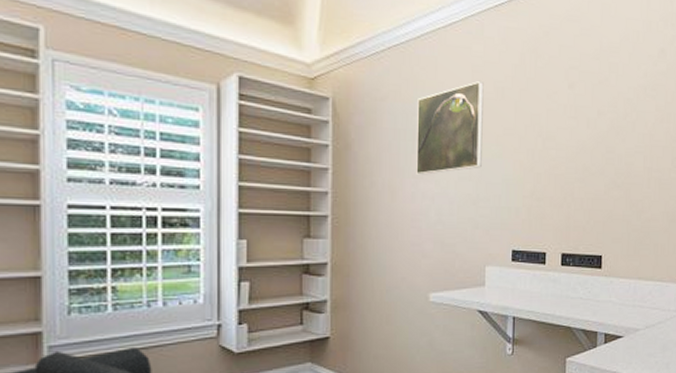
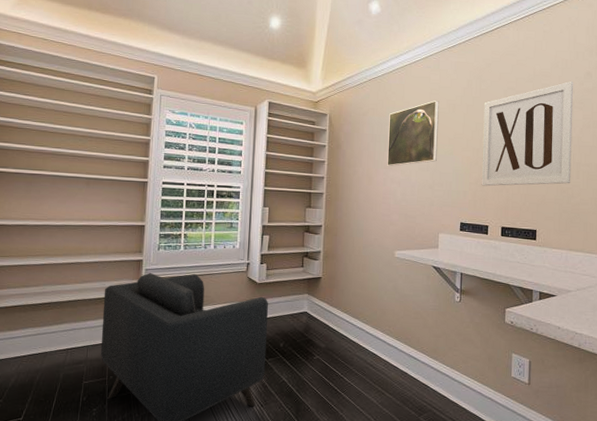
wall art: none [537,60,646,201] -> present [481,81,574,186]

